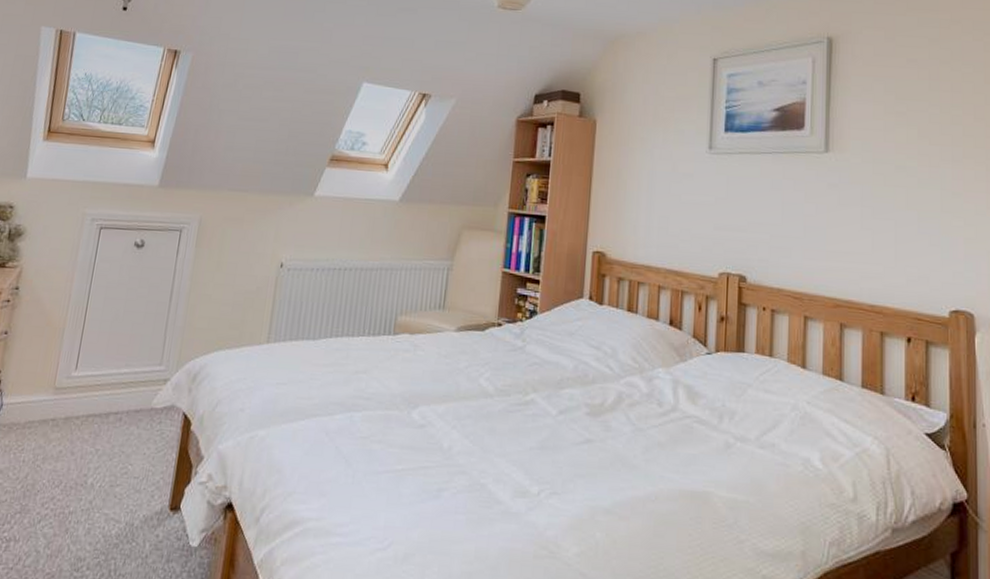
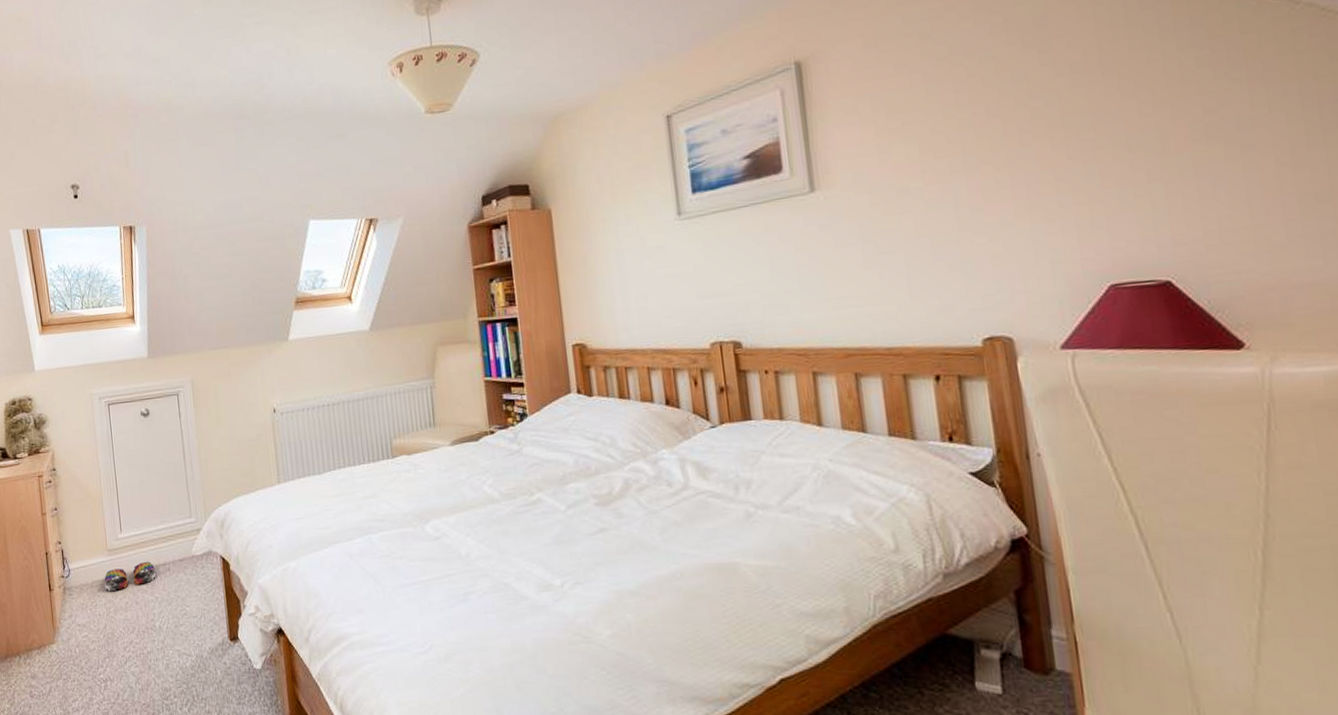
slippers: none [38,406,105,437] -> present [104,561,157,592]

